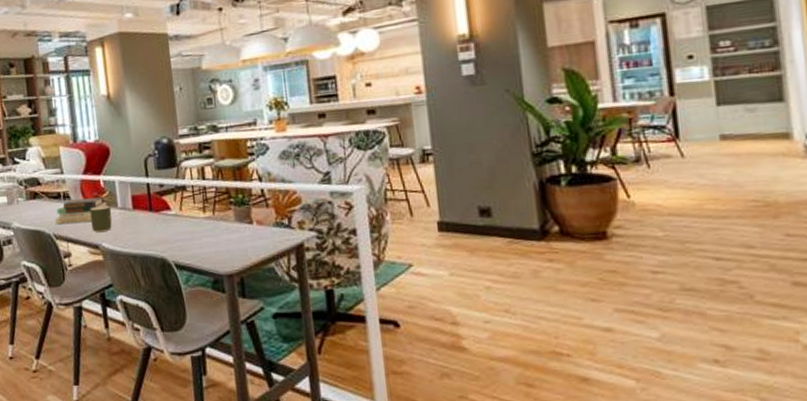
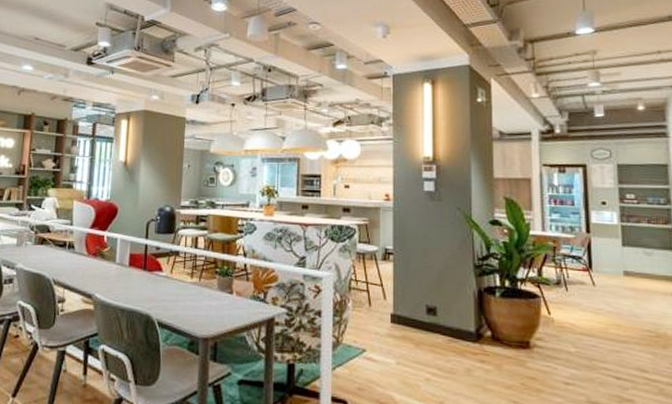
books: present [55,197,107,224] -> none [57,250,107,272]
mug: present [89,205,112,233] -> none [88,259,110,284]

